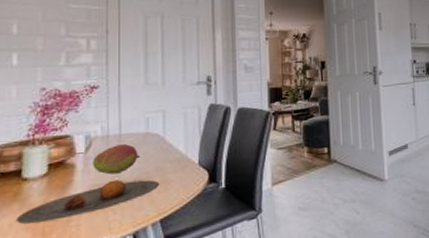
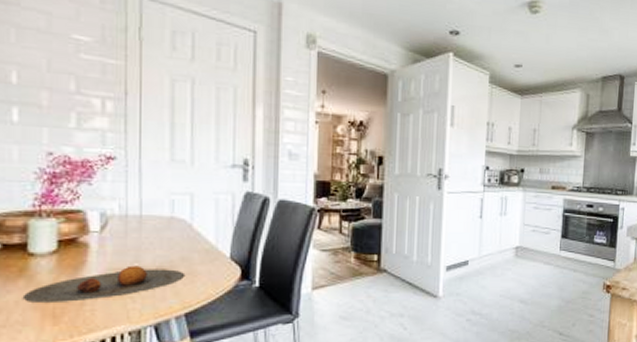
fruit: present [93,144,140,175] -> none [109,227,163,259]

